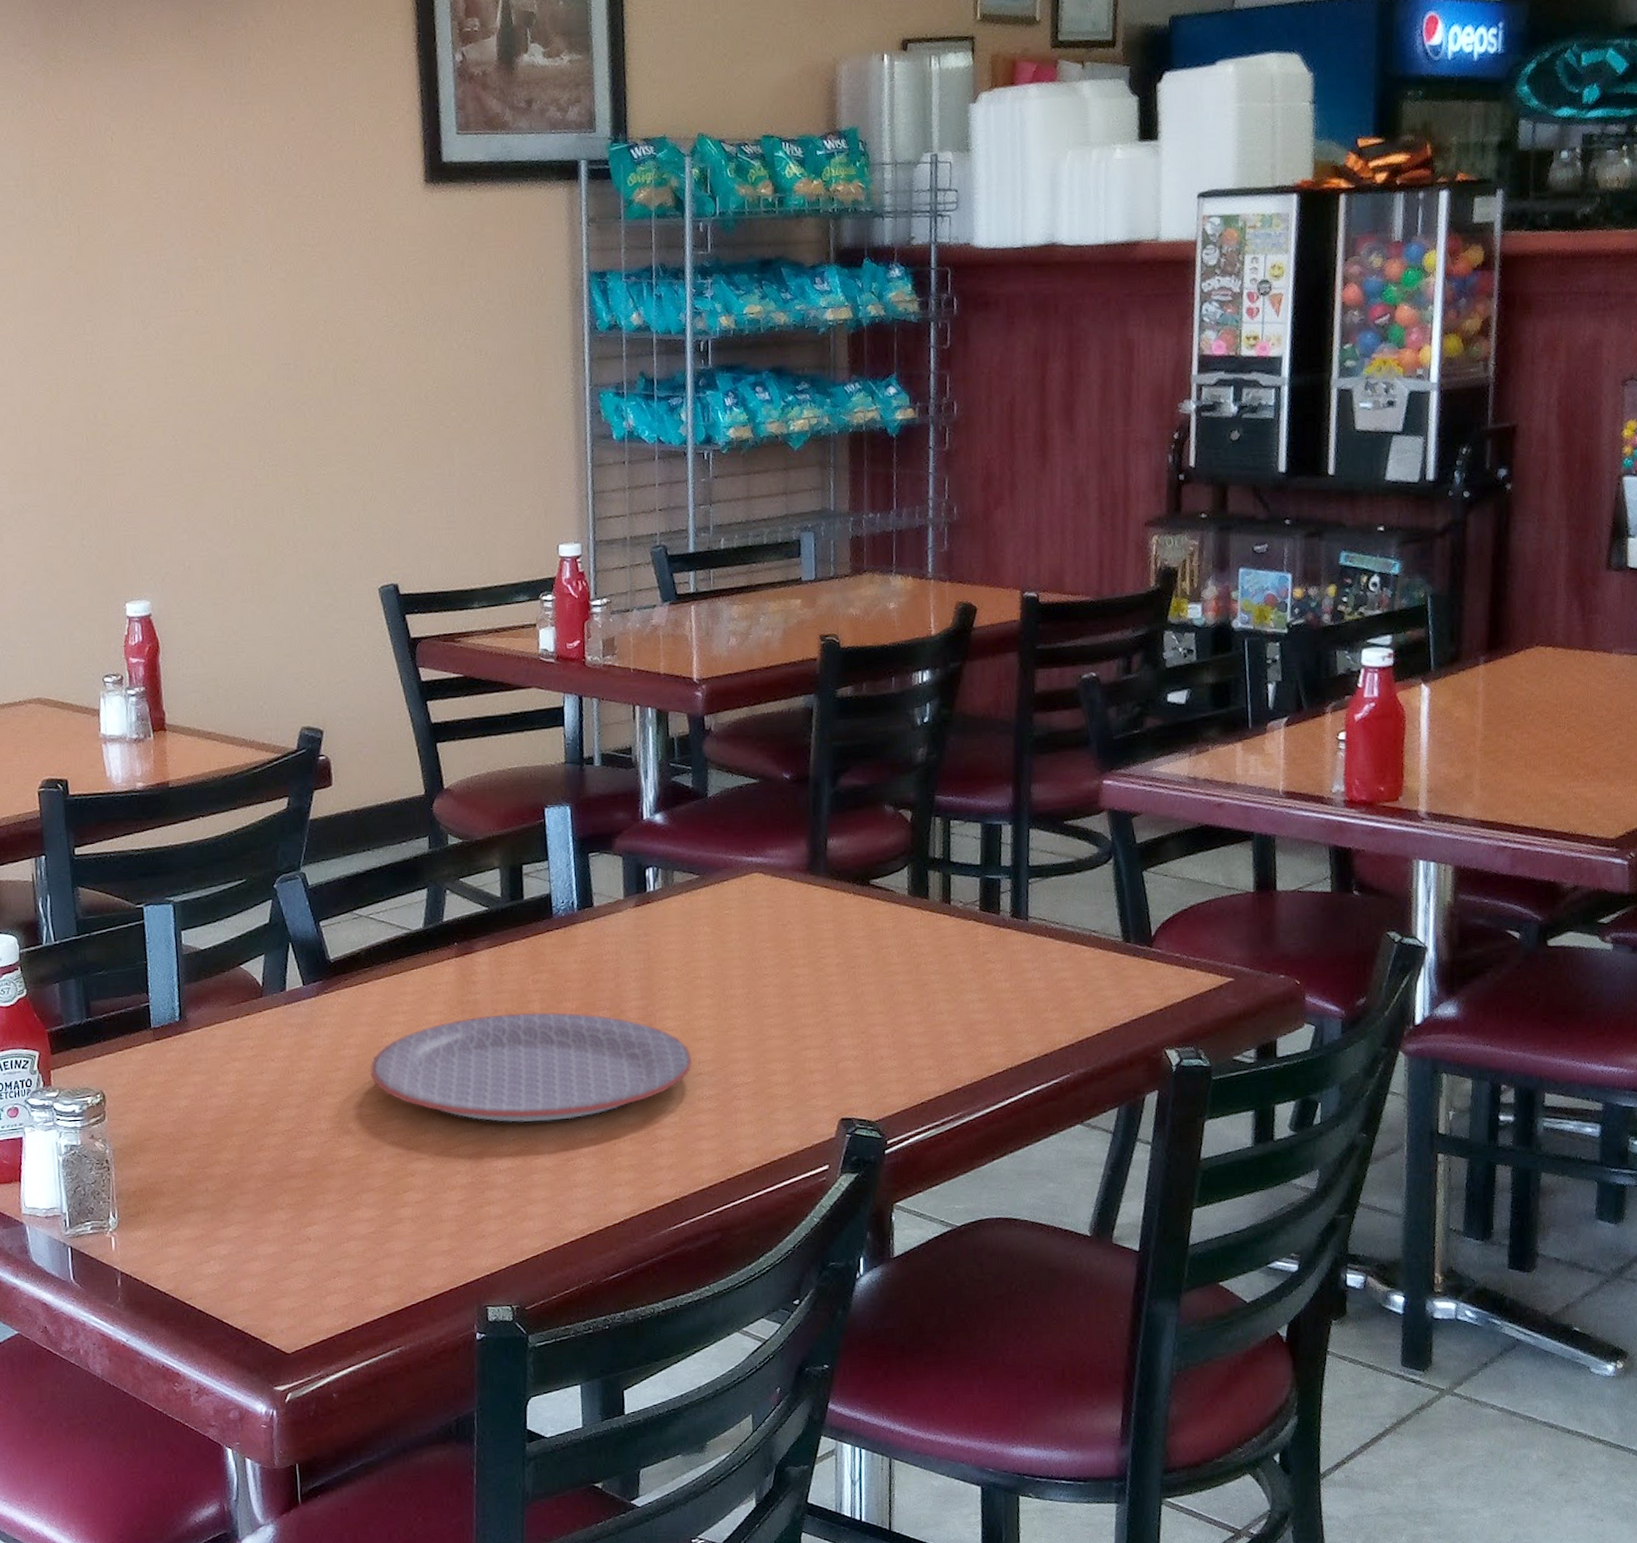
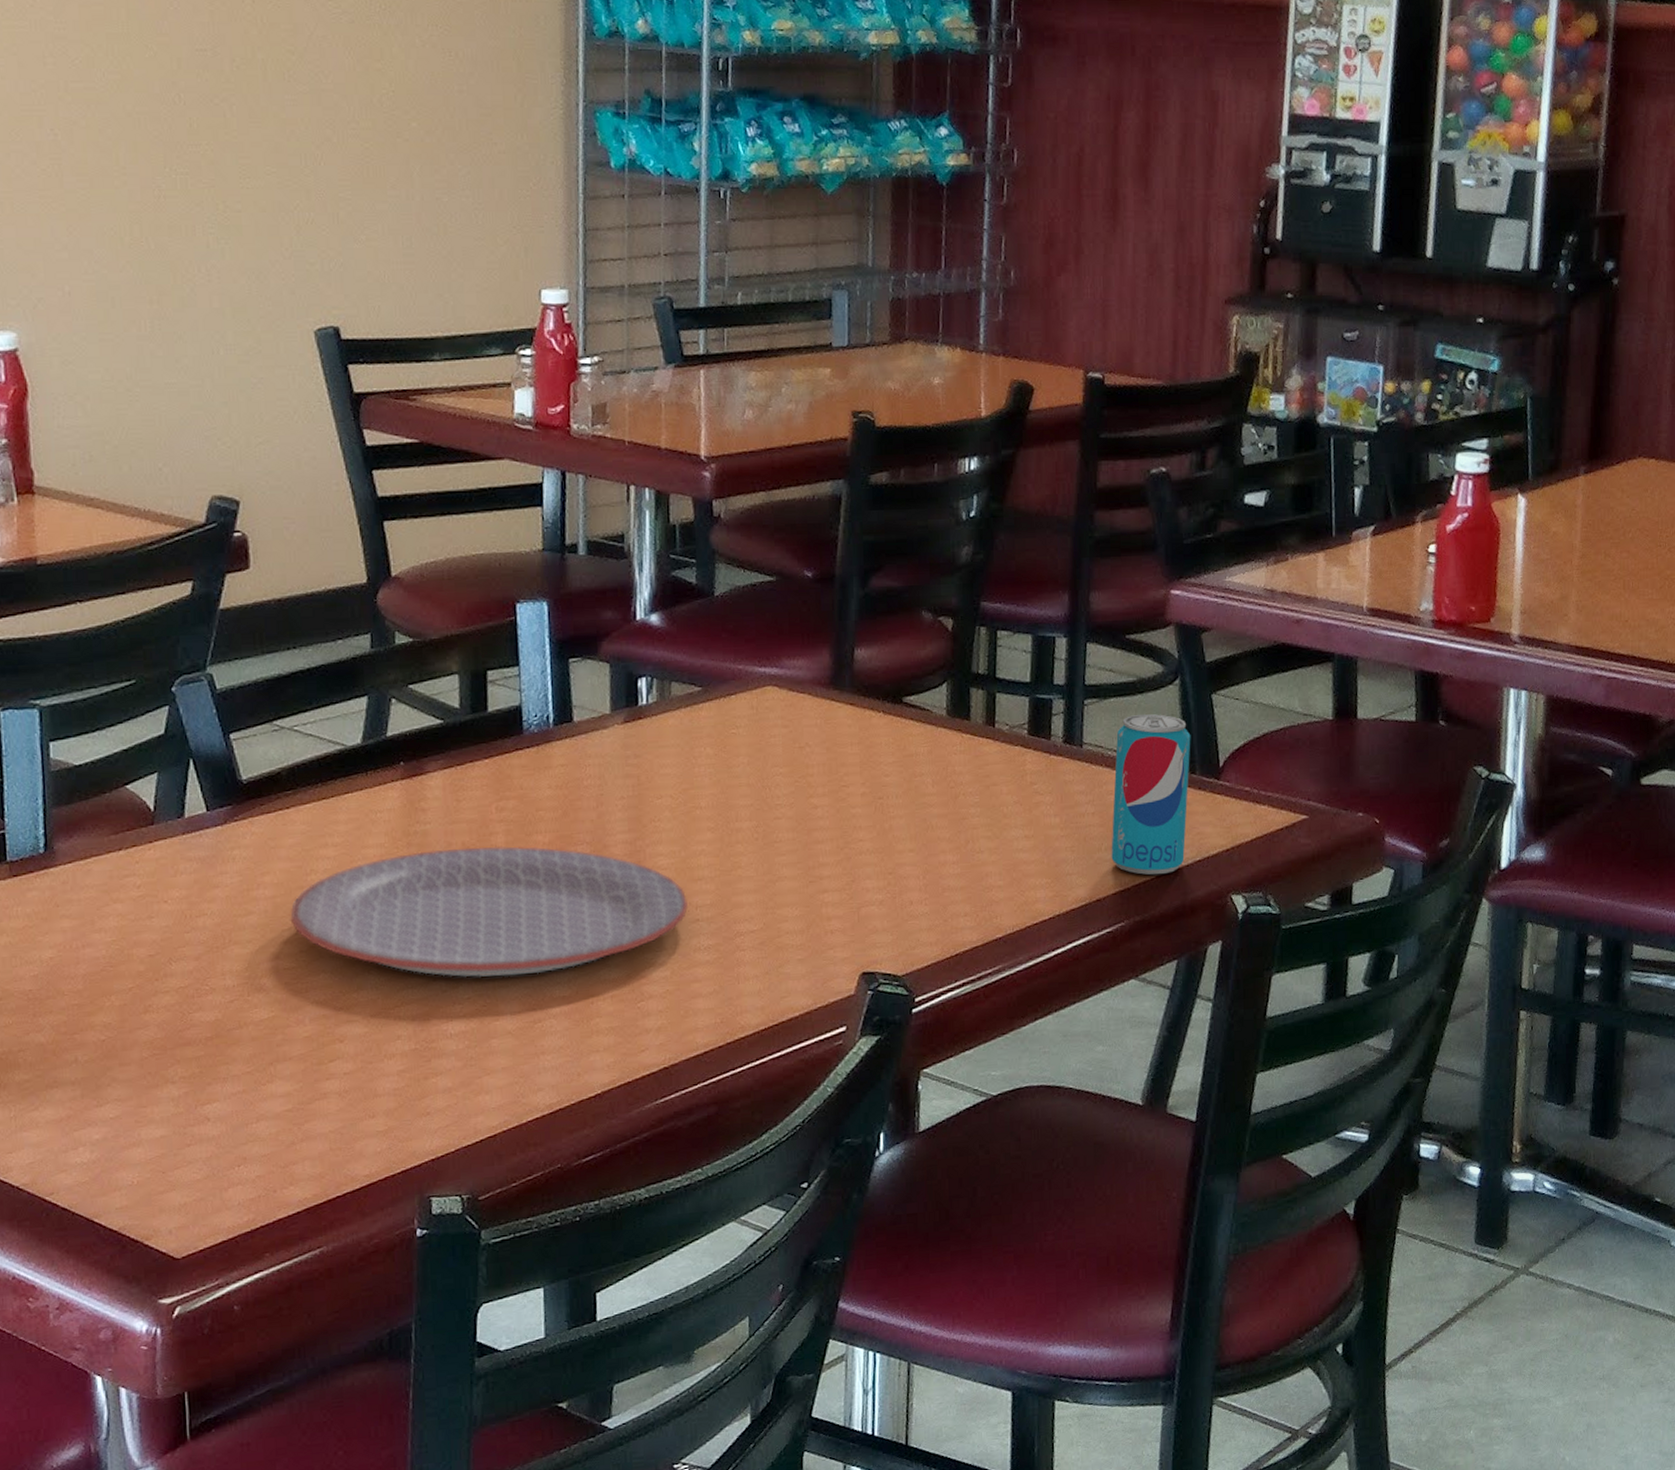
beverage can: none [1056,890,1125,1033] -> present [1111,714,1191,875]

